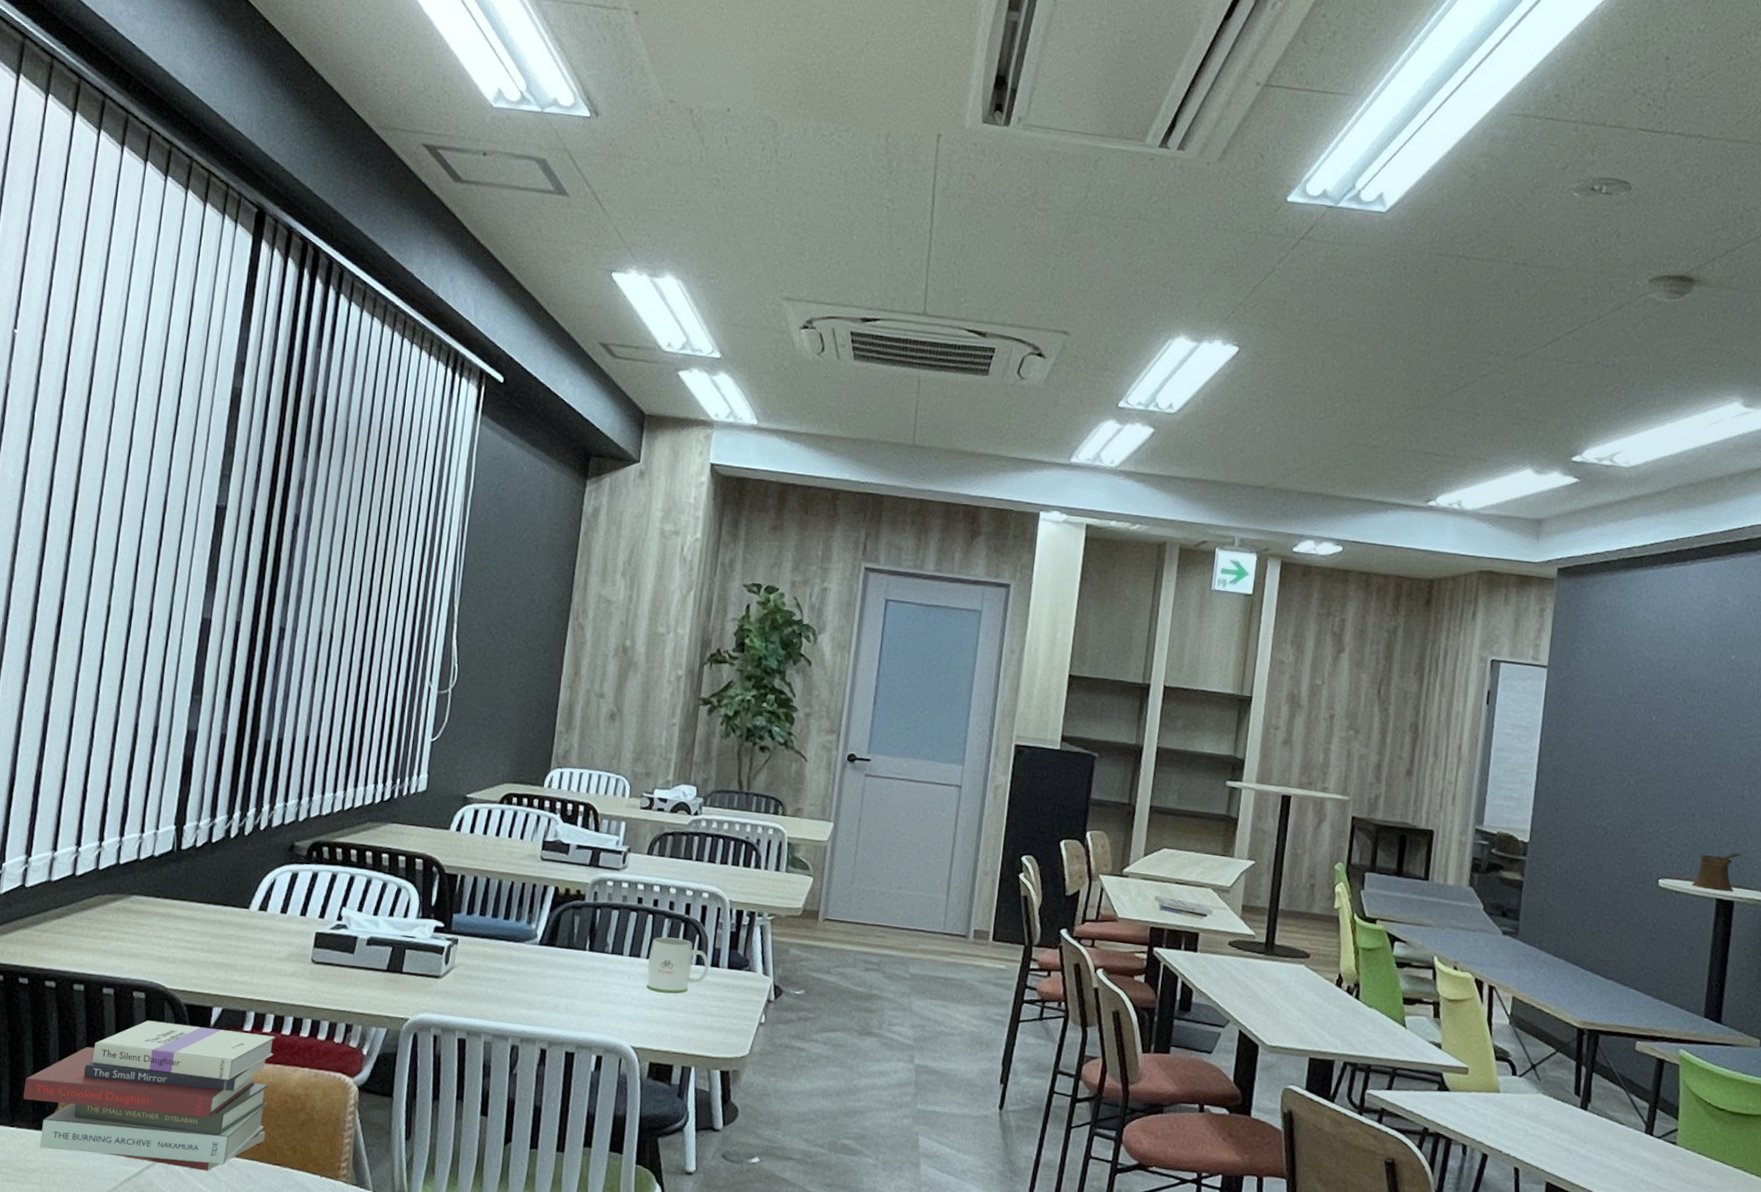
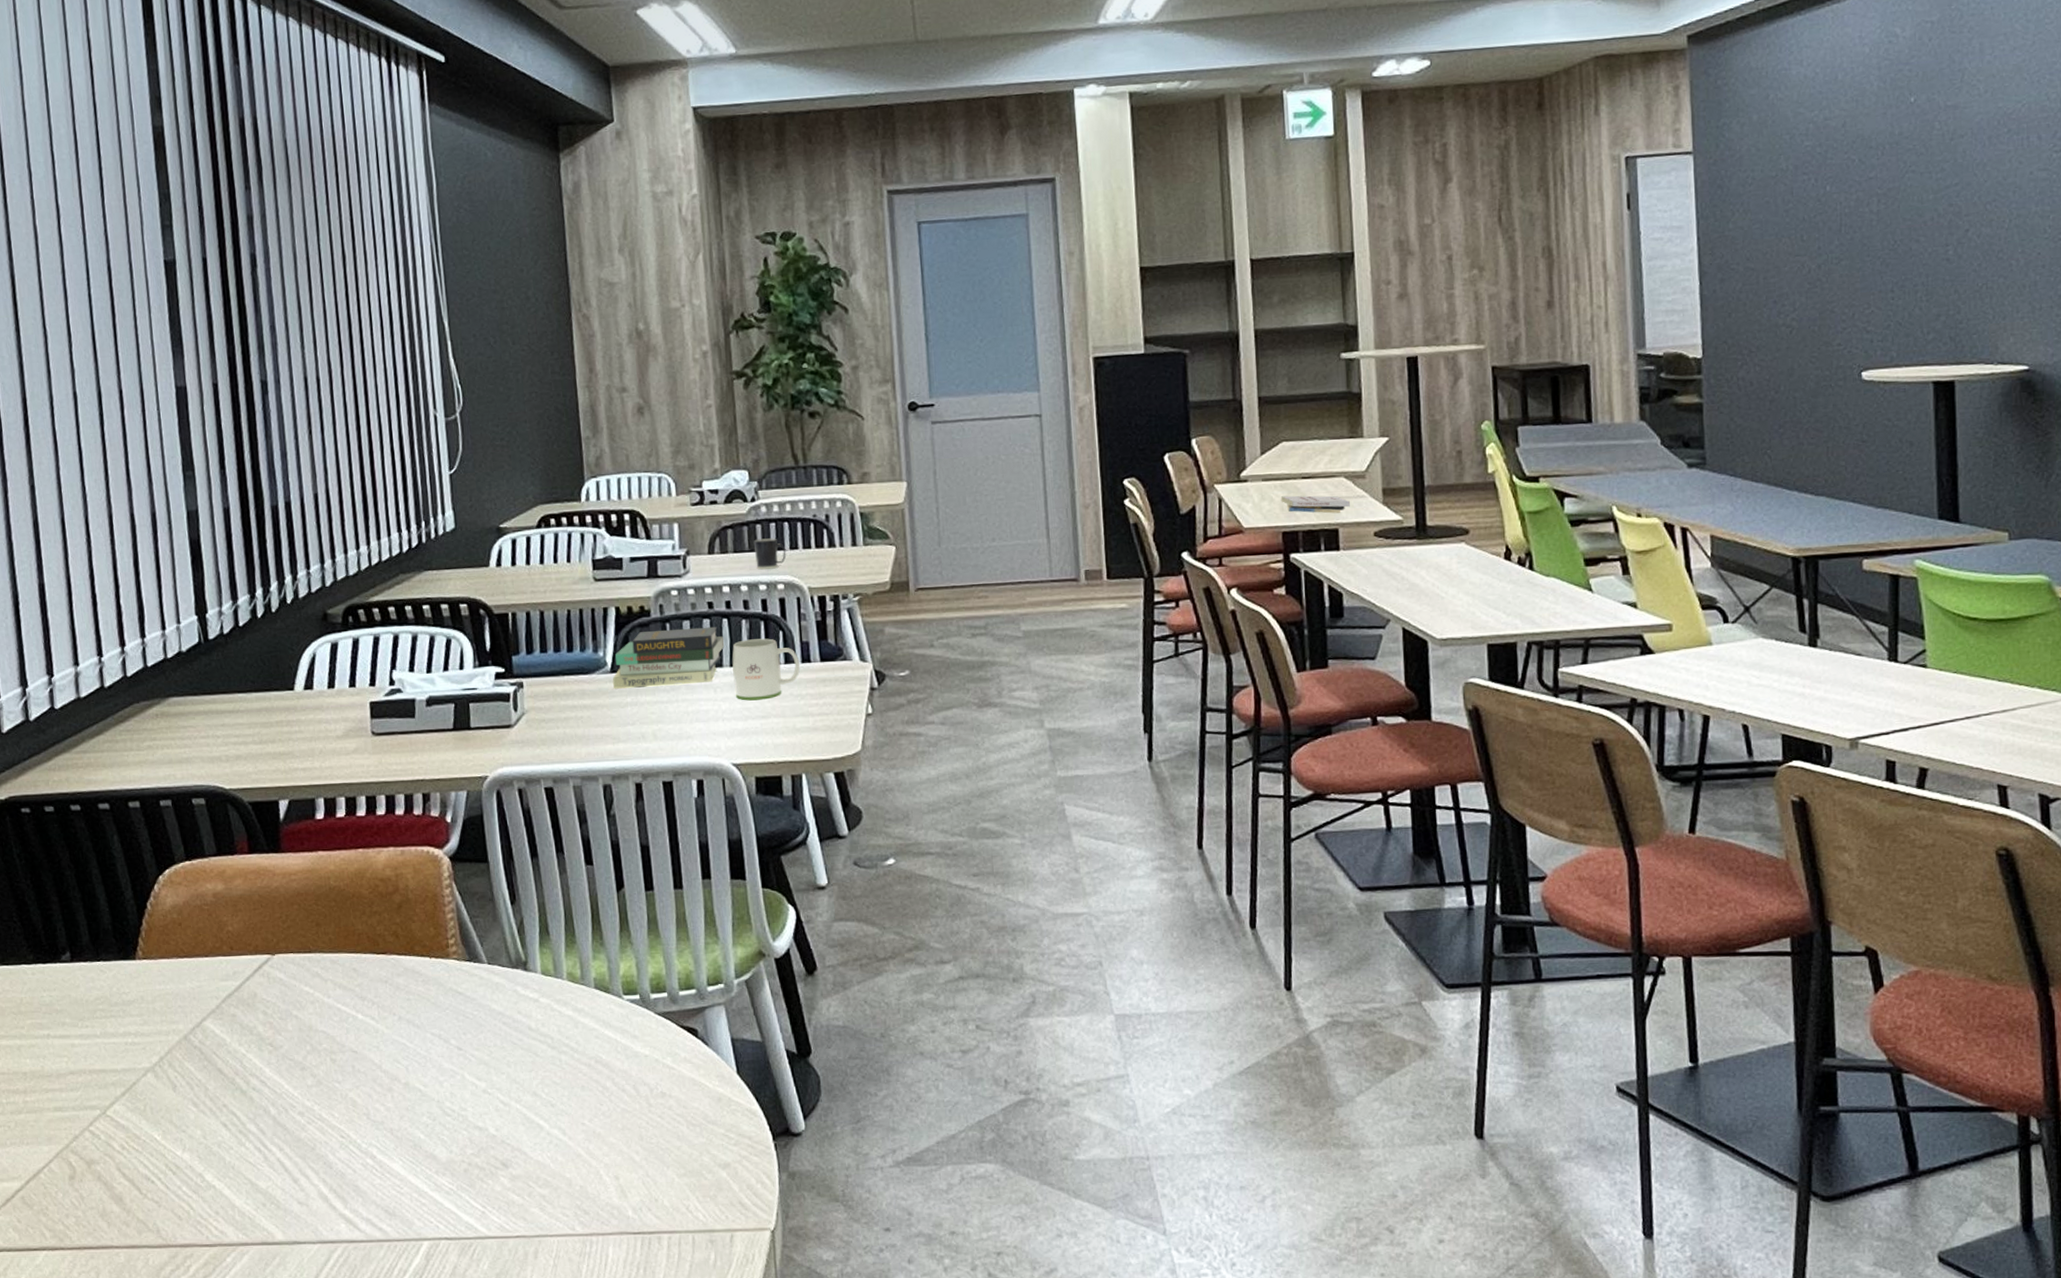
books: present [23,1020,276,1171] -> none [101,819,363,978]
books: none [539,913,647,969] -> present [613,626,725,689]
mug: none [687,849,717,878] -> present [753,538,787,570]
coffee pot: present [1691,853,1741,892] -> none [1901,325,1955,373]

